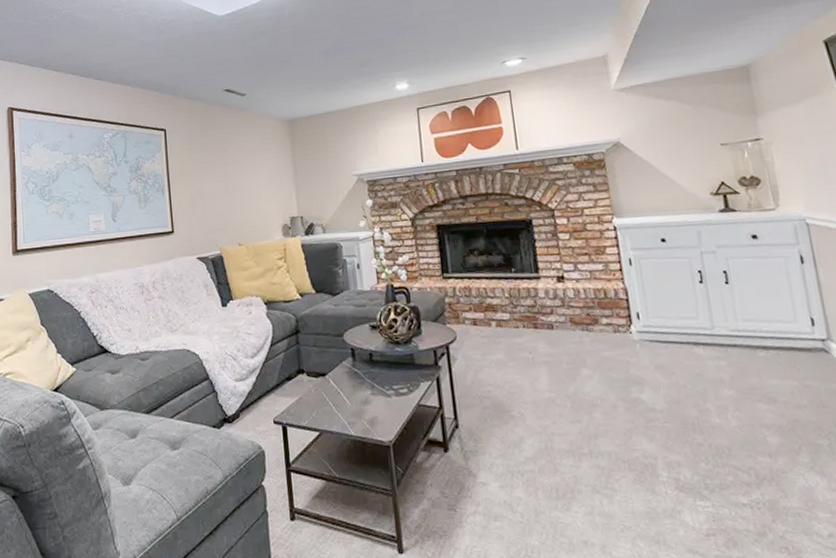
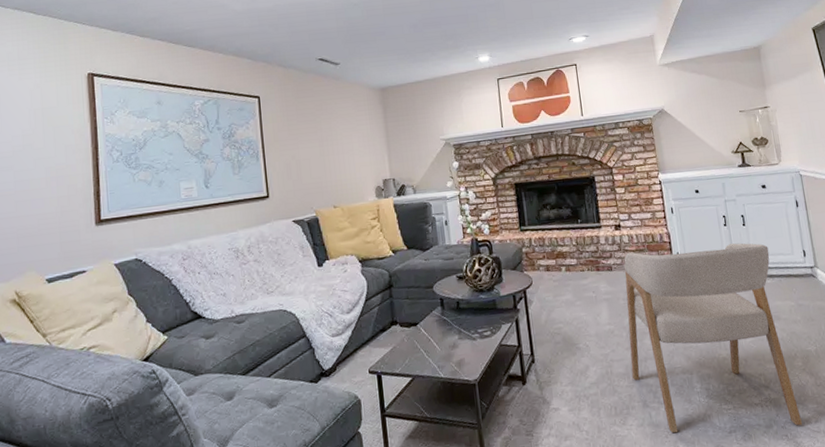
armchair: none [568,304,811,538] -> present [624,243,803,433]

